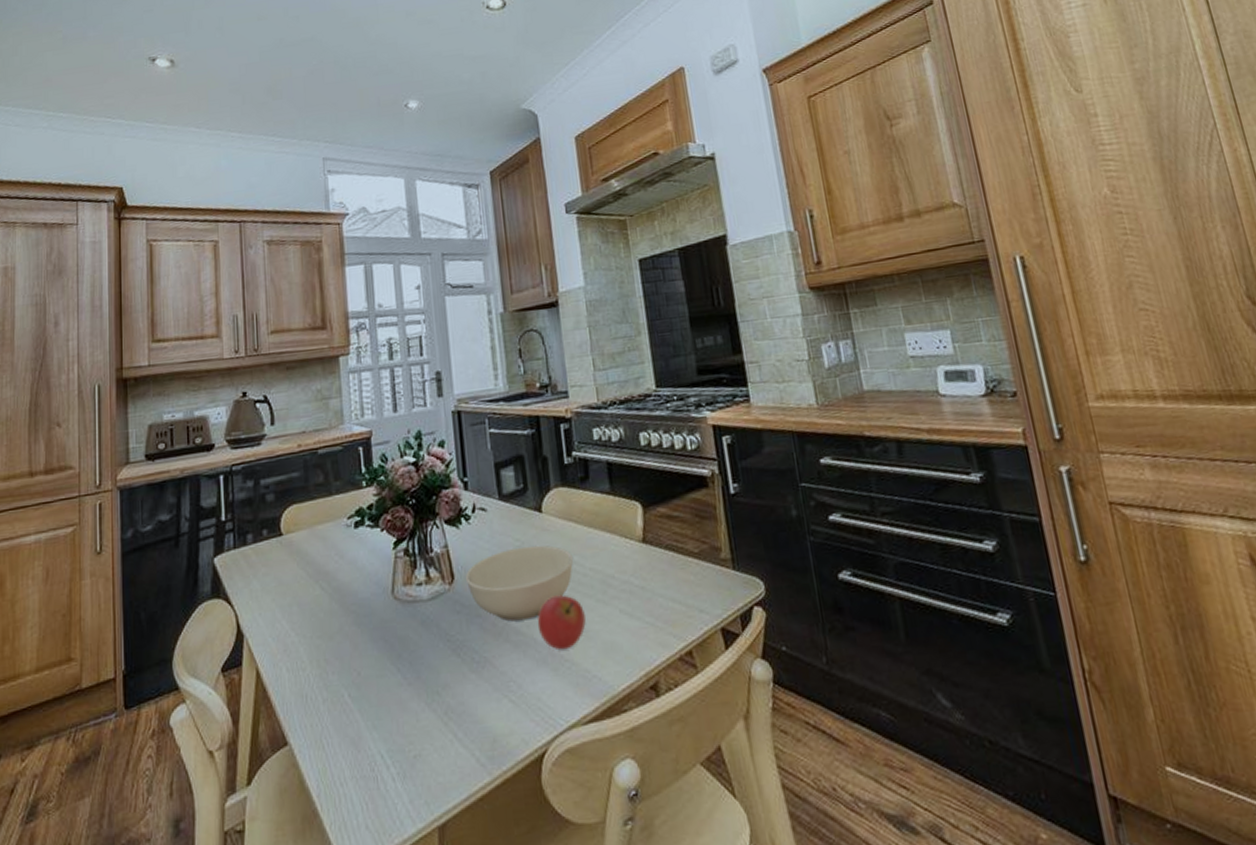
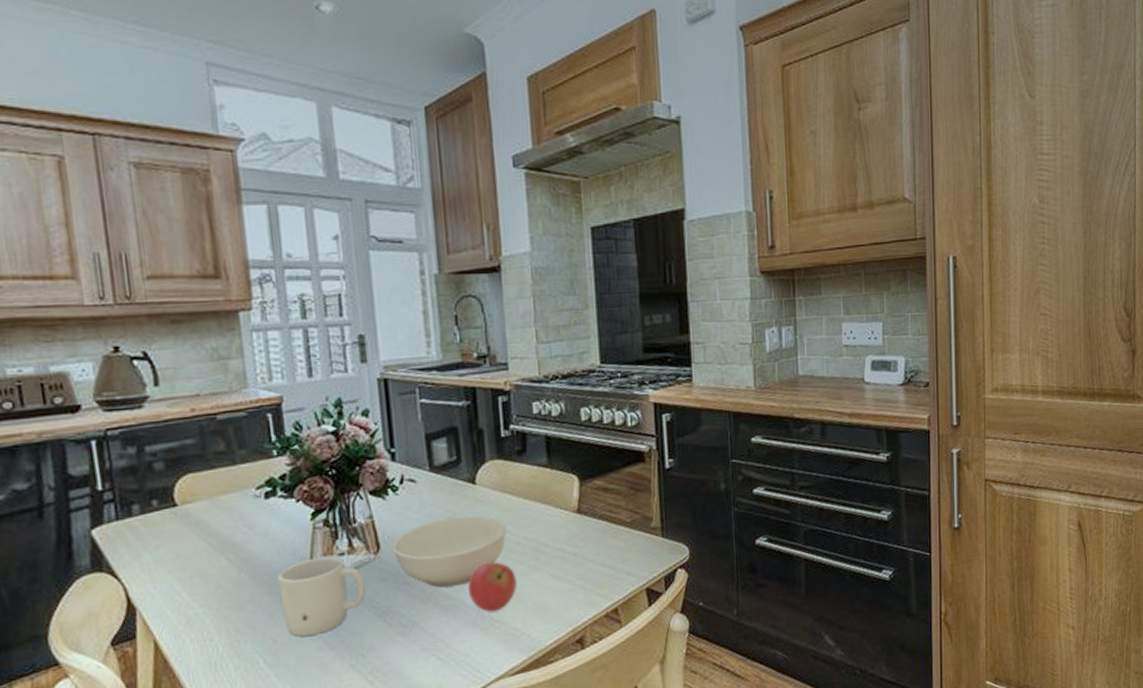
mug: none [362,586,441,670] -> present [276,556,366,637]

